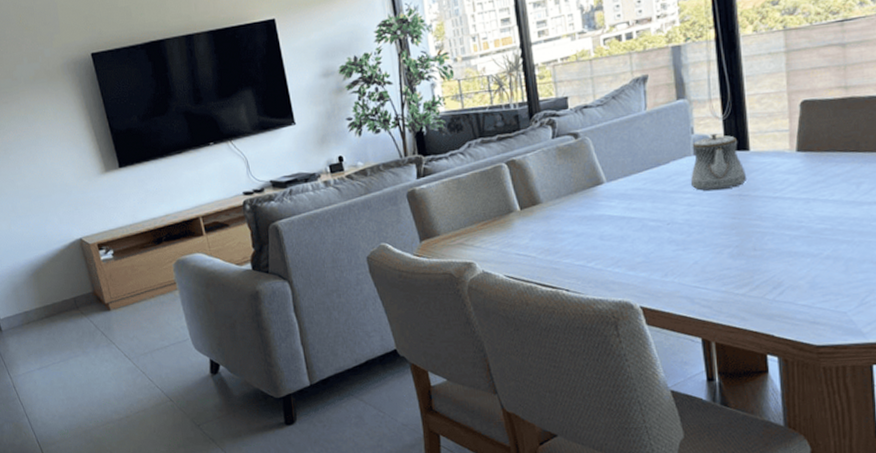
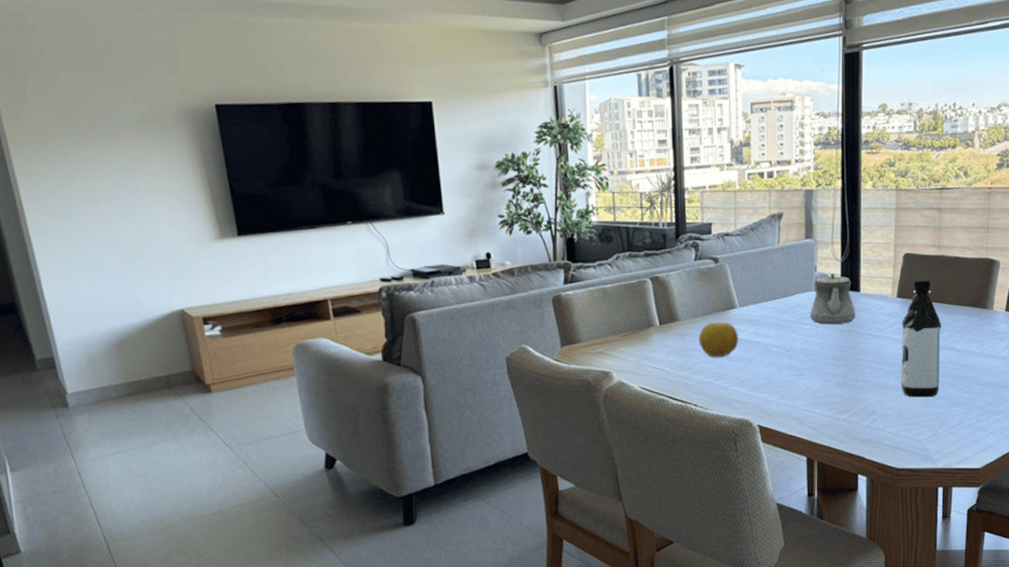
fruit: none [564,199,610,239] -> present [699,321,739,358]
water bottle: none [806,126,863,264] -> present [901,279,942,398]

